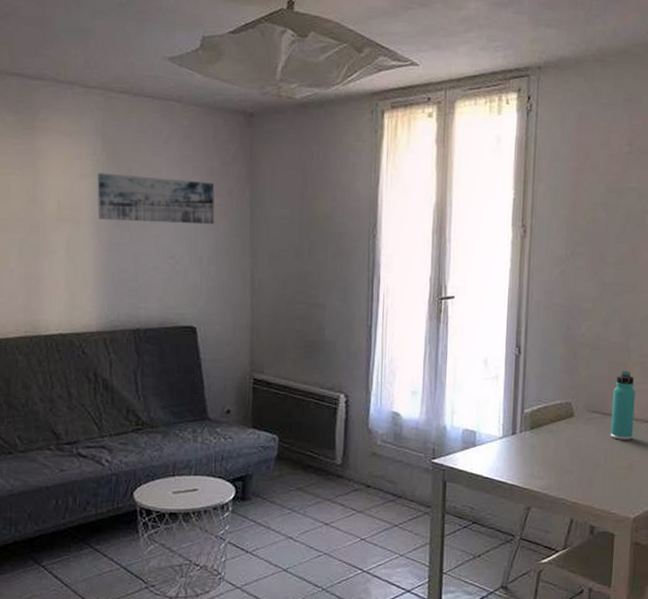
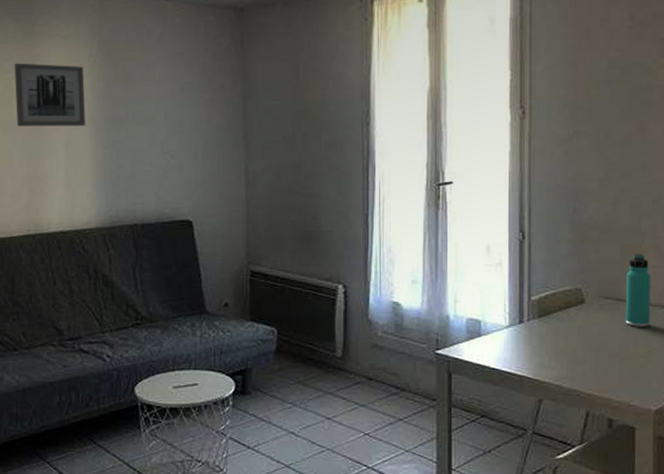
wall art: none [12,158,88,227] -> present [14,63,85,127]
wall art: present [97,173,215,225] -> none [94,73,208,119]

